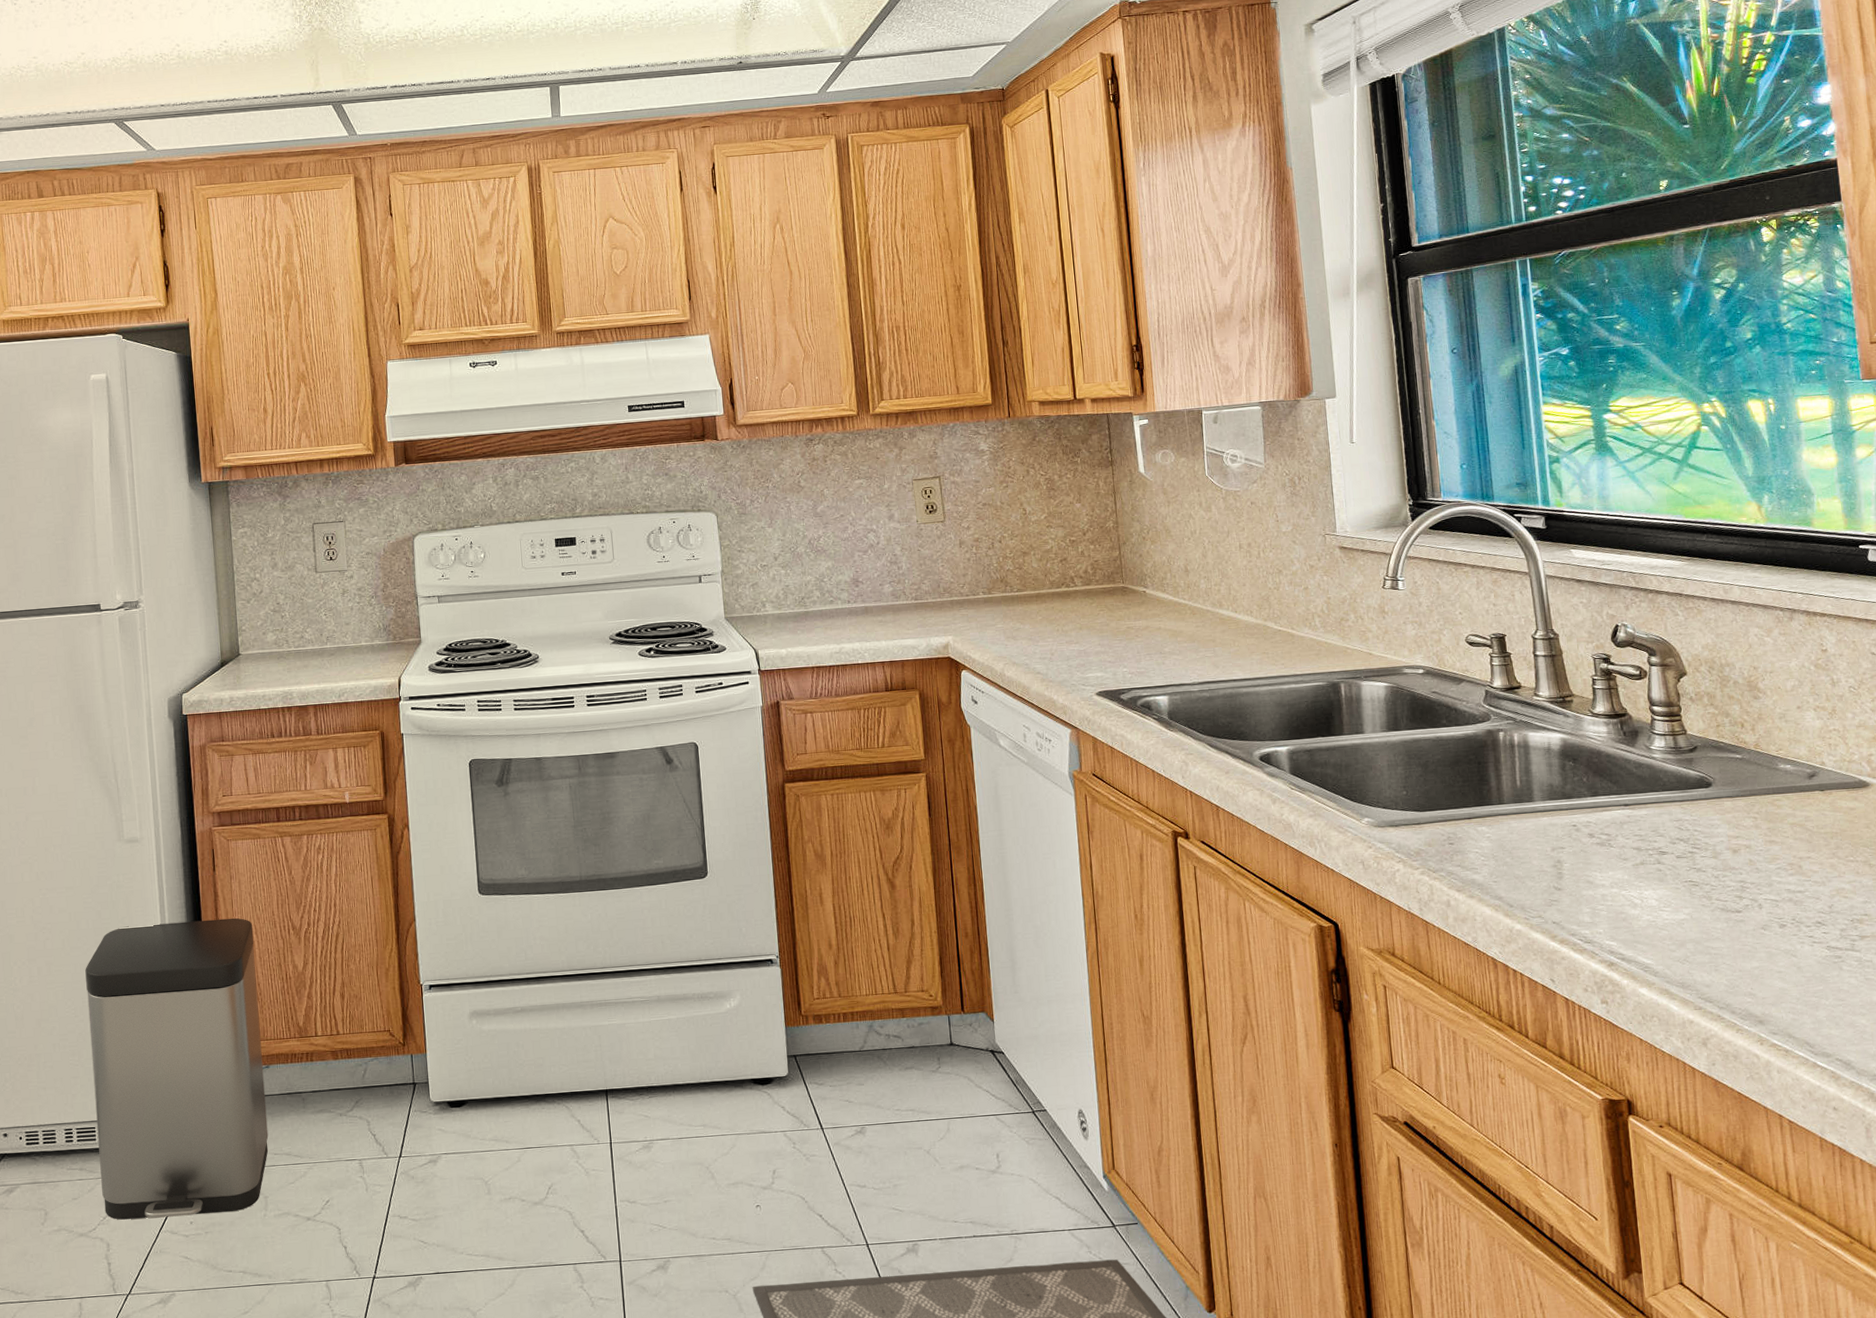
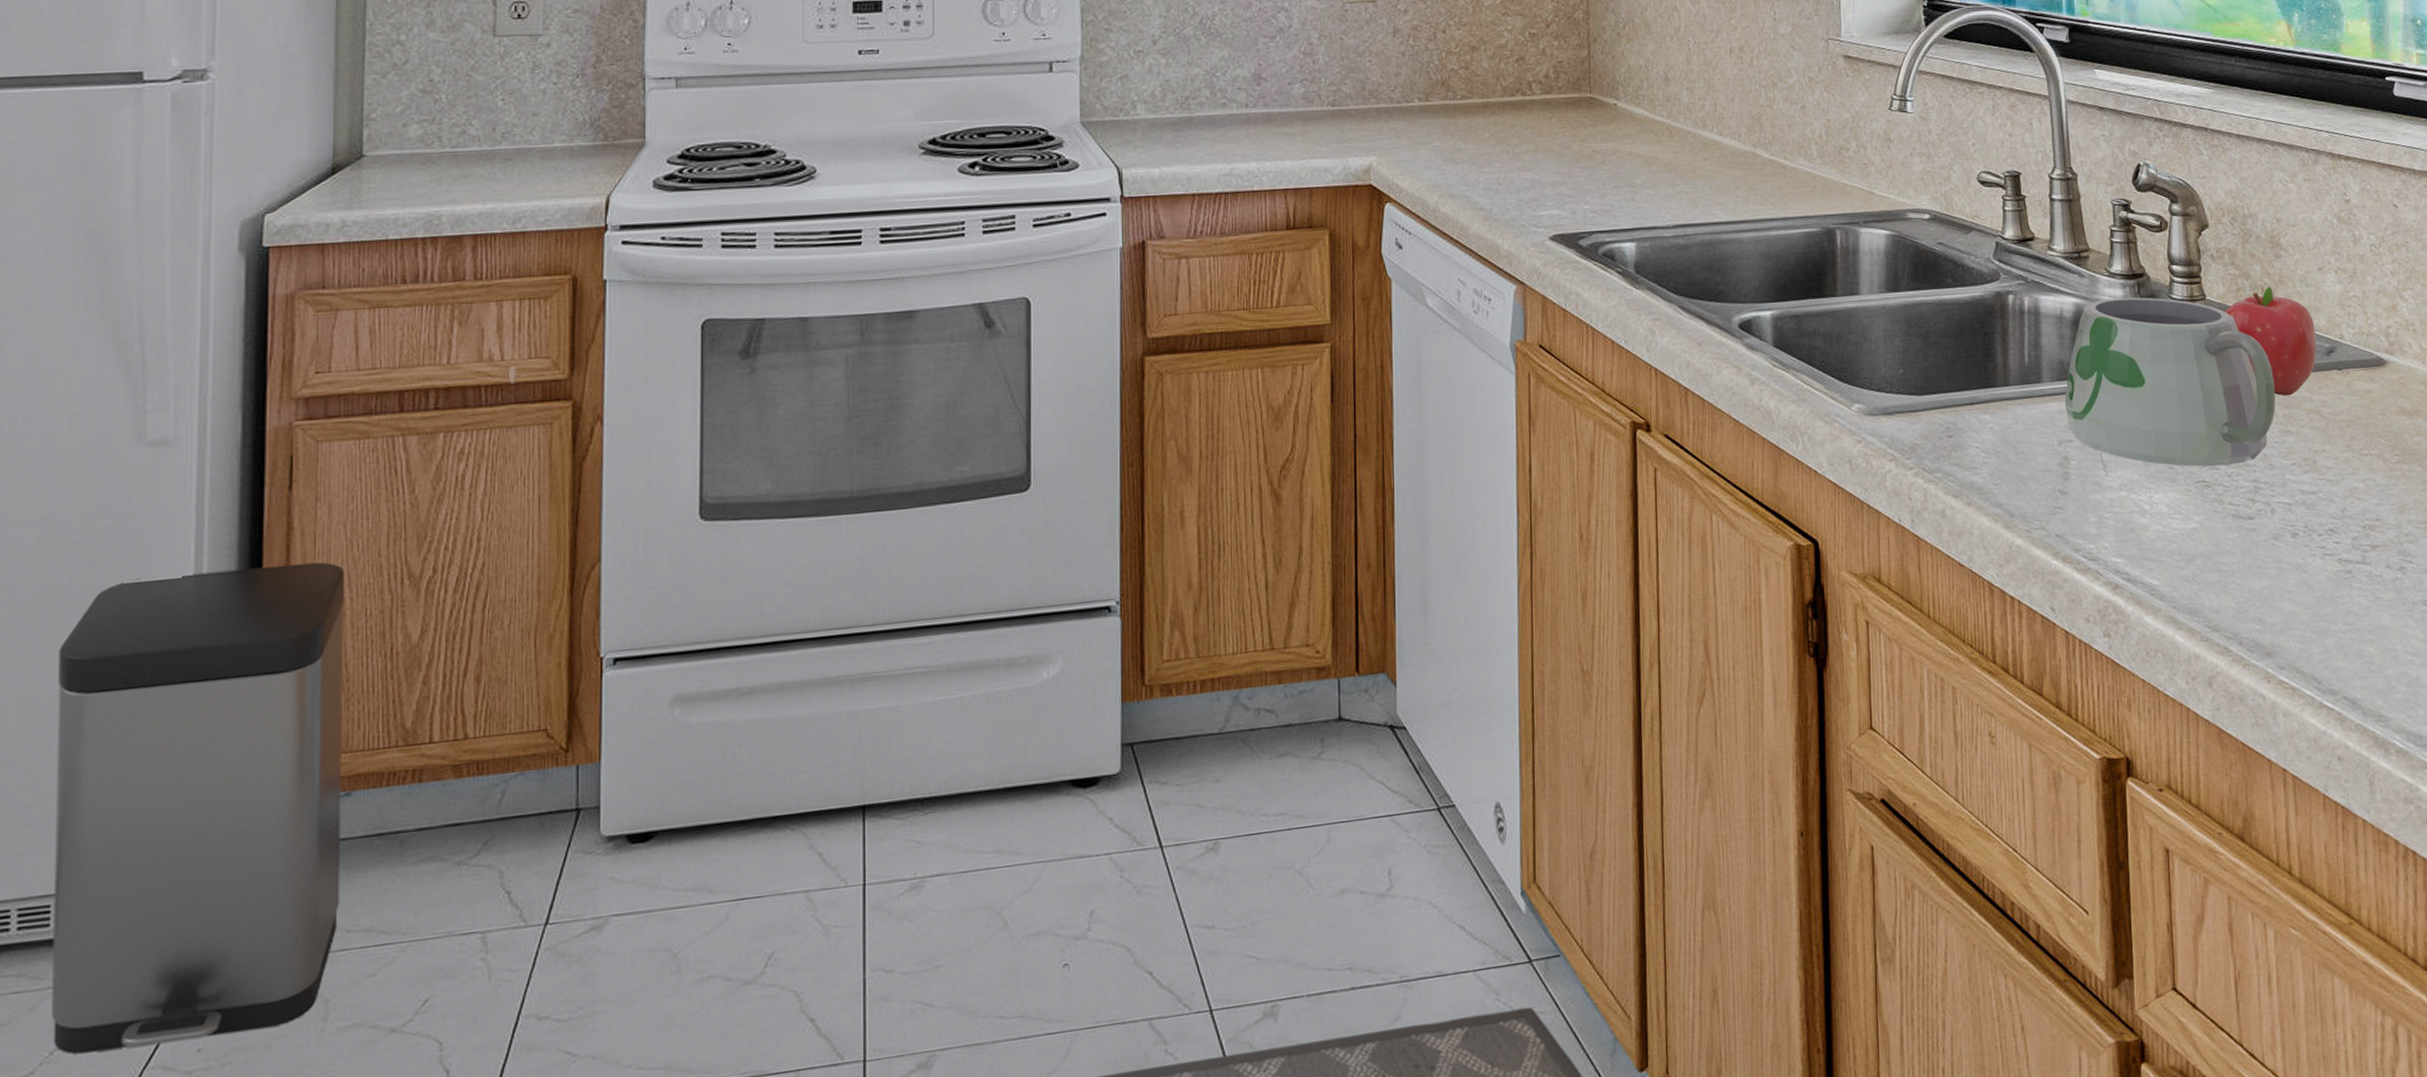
mug: none [1555,732,1759,878] -> present [2064,297,2276,478]
fruit: none [1705,723,1798,813] -> present [2224,287,2317,397]

